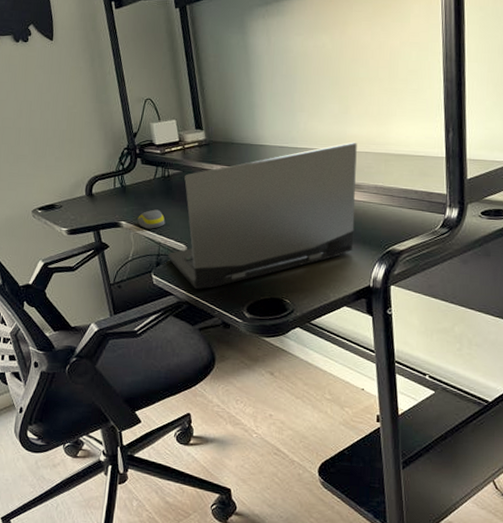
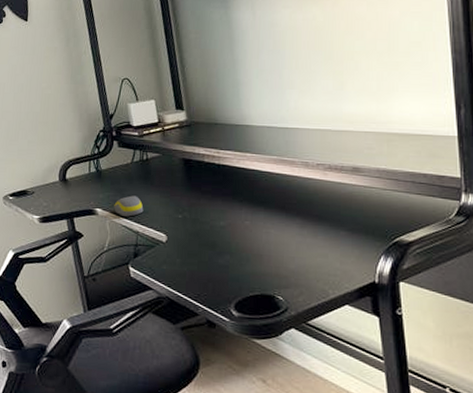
laptop computer: present [168,142,357,289] -> none [146,120,355,284]

